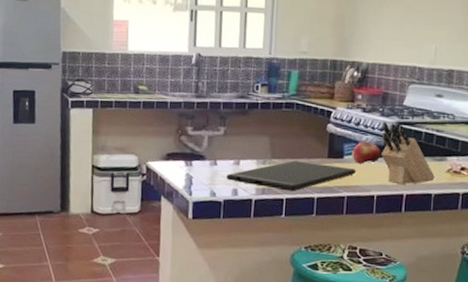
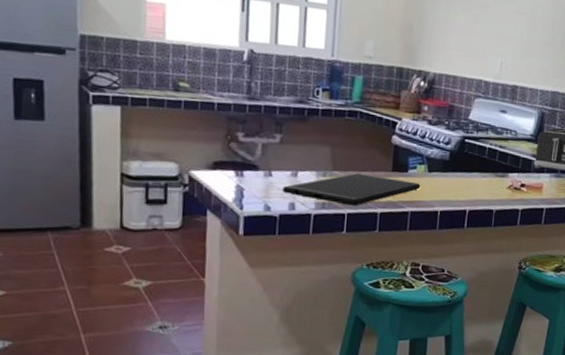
fruit: present [352,141,382,164] -> none [417,154,446,179]
knife block: present [381,121,435,185] -> none [446,135,497,201]

